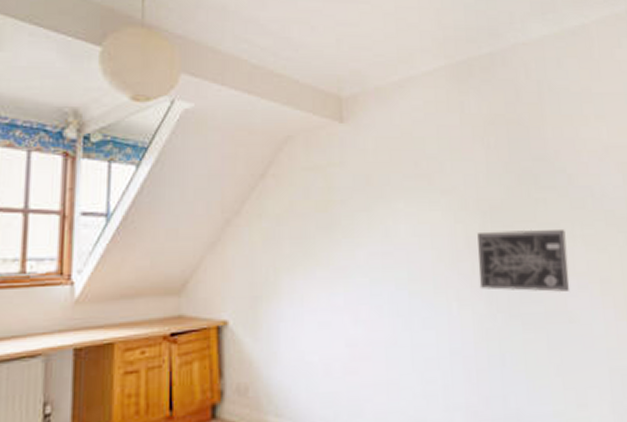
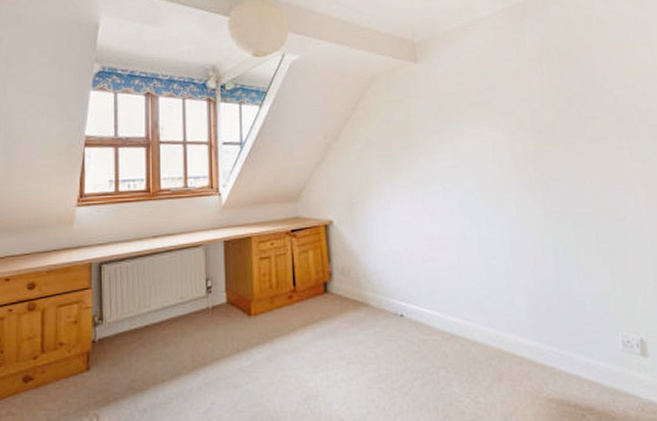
wall art: present [477,228,570,292] -> none [533,141,617,195]

